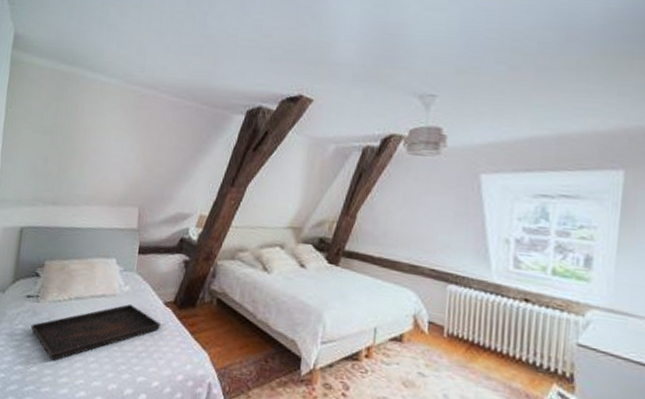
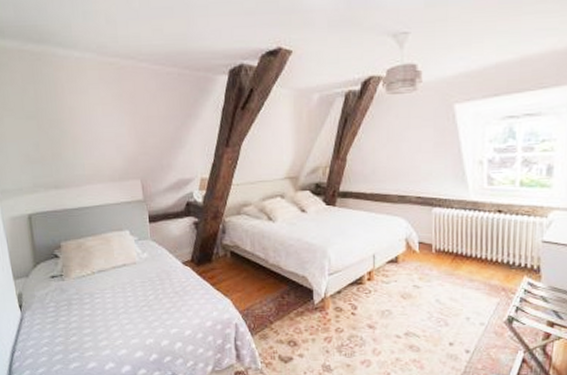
serving tray: present [30,303,160,361] -> none [61,268,183,329]

